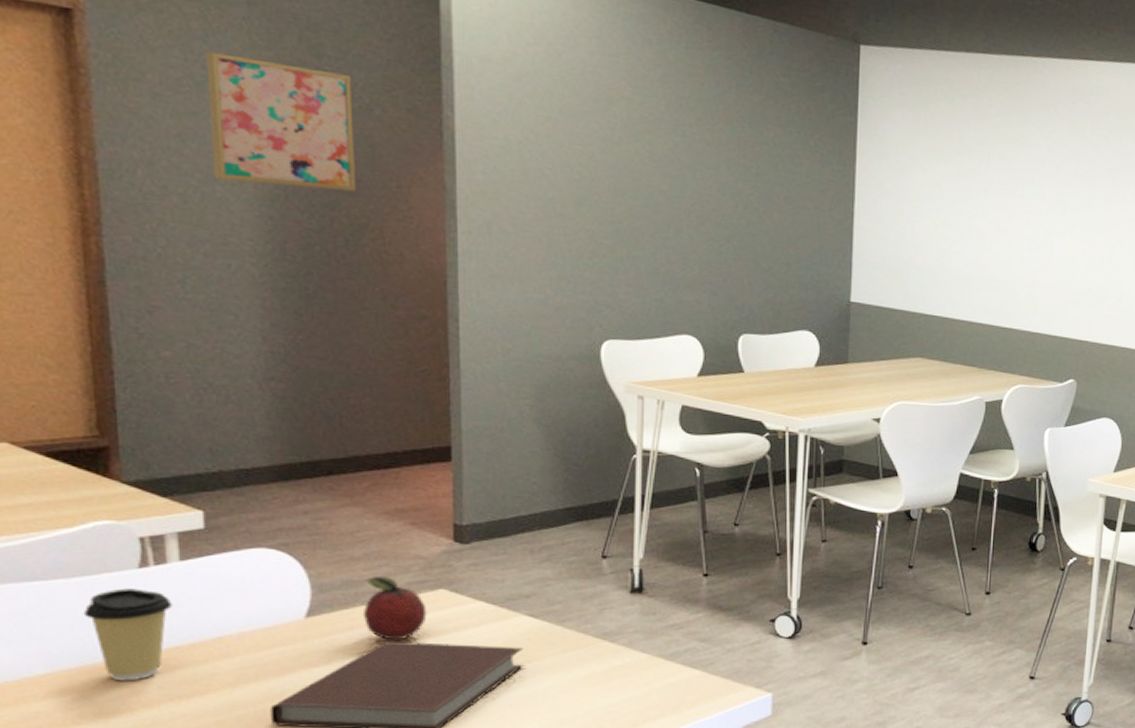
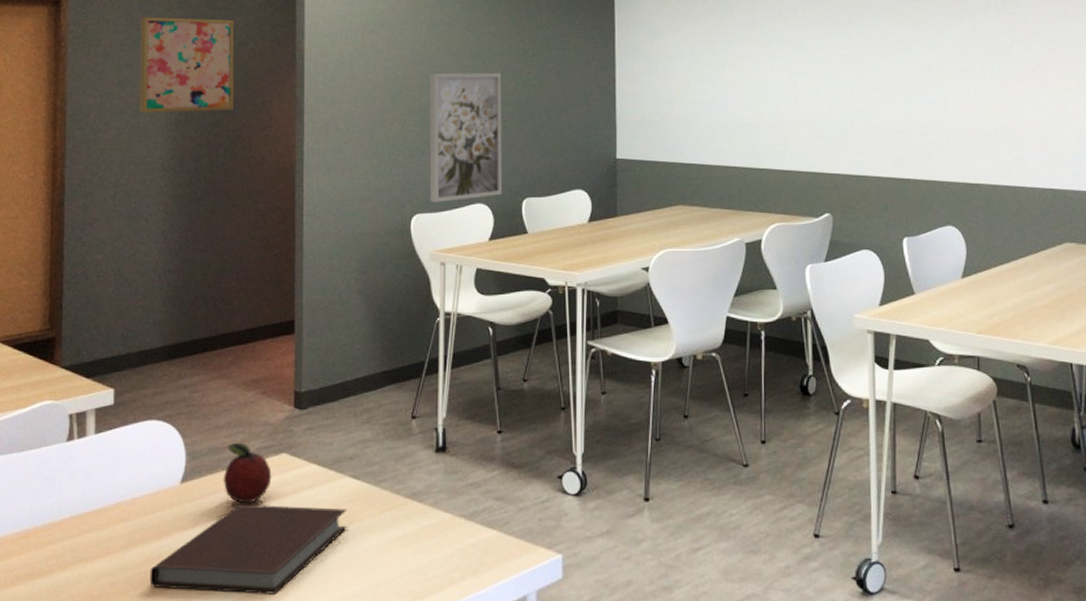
coffee cup: present [83,588,173,681] -> none [26,460,87,545]
wall art: none [625,180,718,330] -> present [429,72,502,203]

